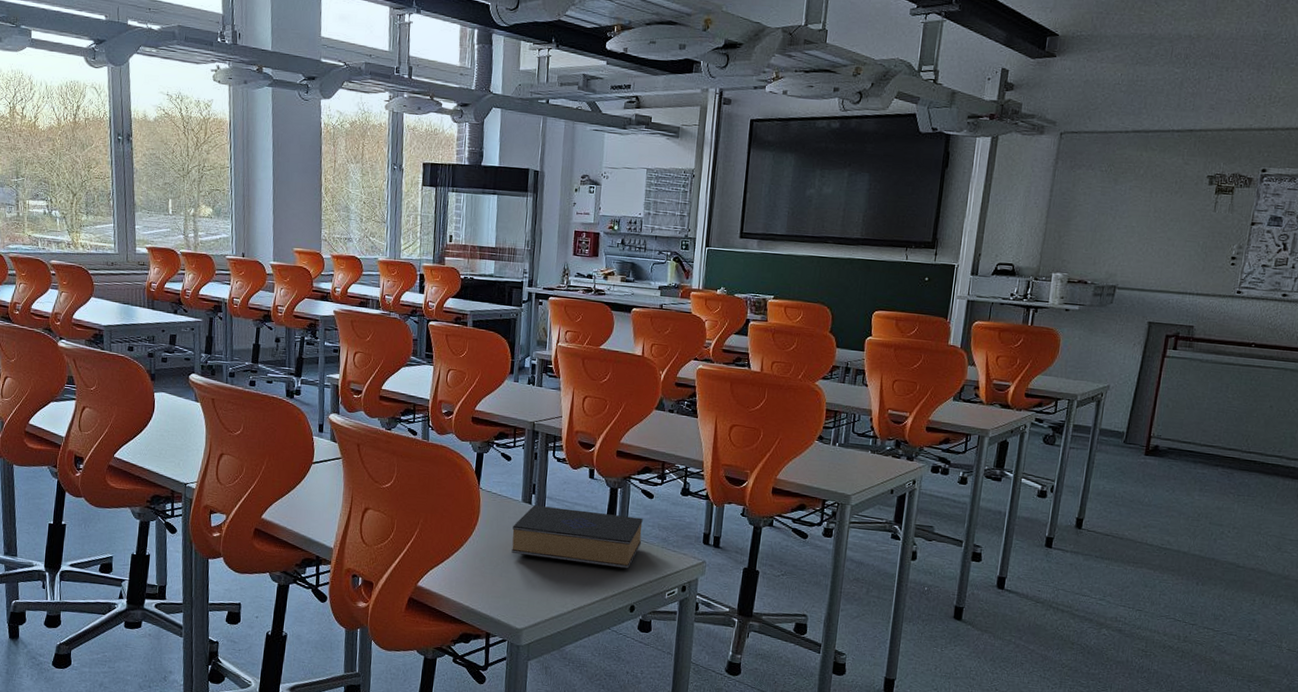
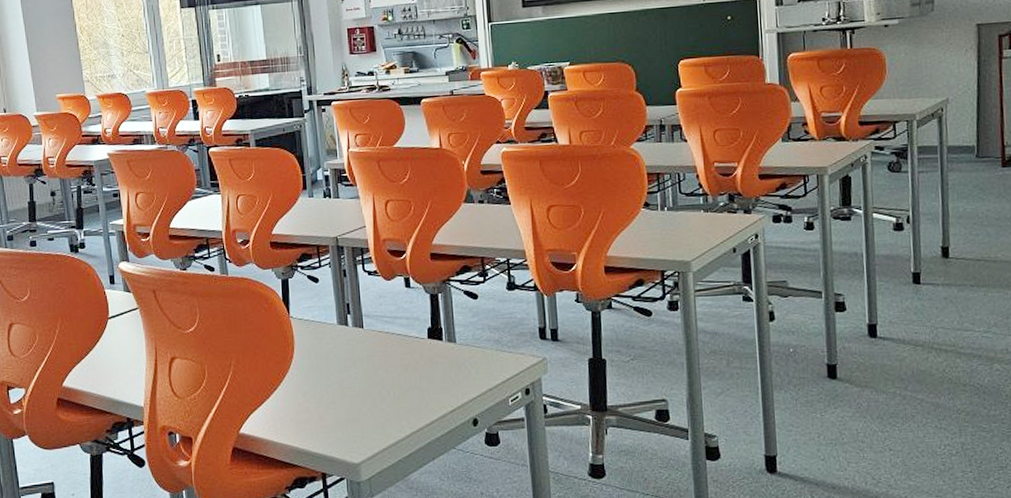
book: present [511,505,643,569] -> none [332,321,474,383]

